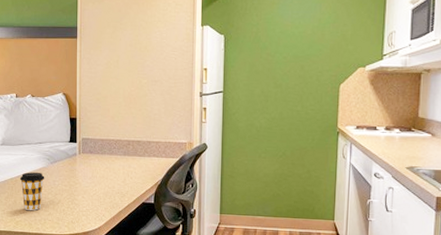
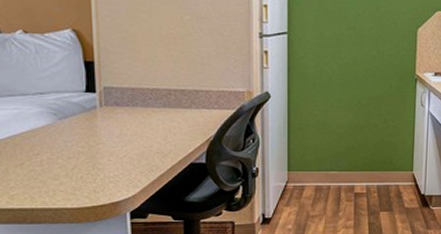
coffee cup: present [19,172,45,211] -> none [11,132,51,181]

